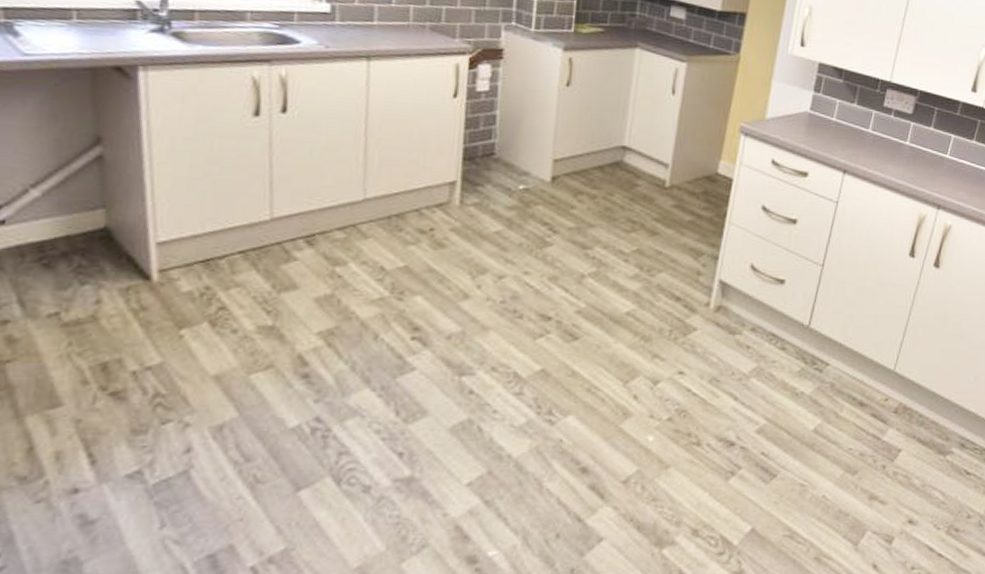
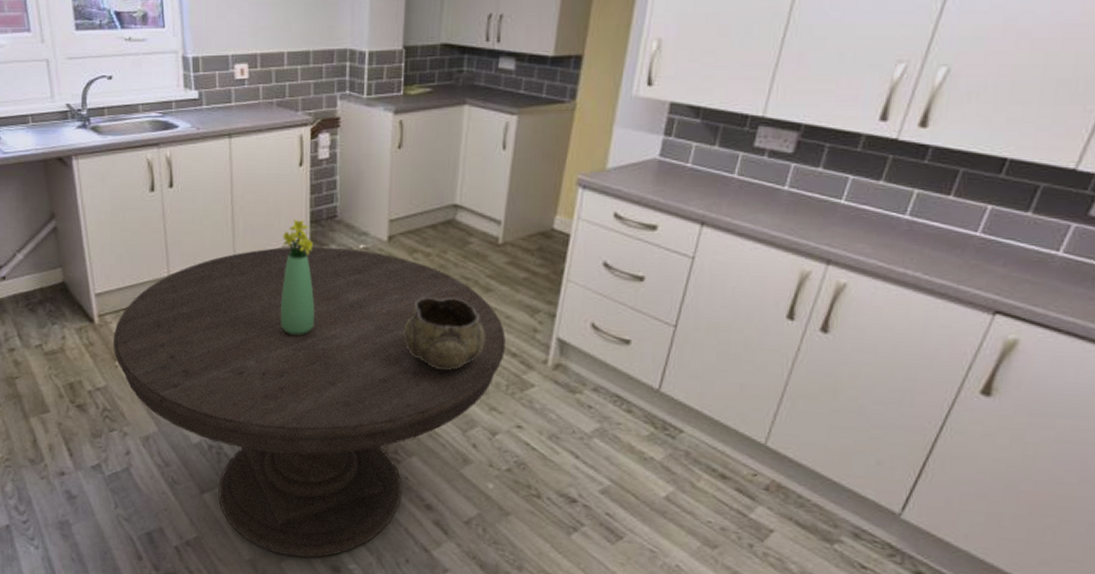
dining table: none [178,187,670,554] -> present [113,247,506,558]
bouquet: none [419,155,465,288] -> present [280,219,315,336]
decorative bowl: none [563,241,650,319] -> present [403,297,485,371]

